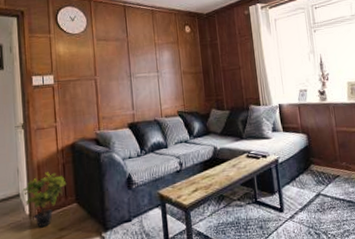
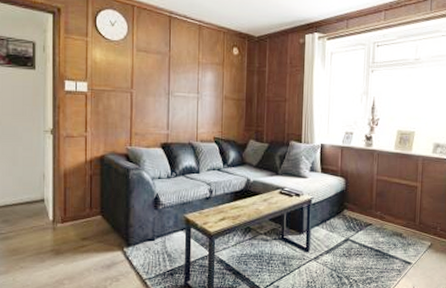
potted plant: present [22,172,67,228] -> none [47,181,93,235]

